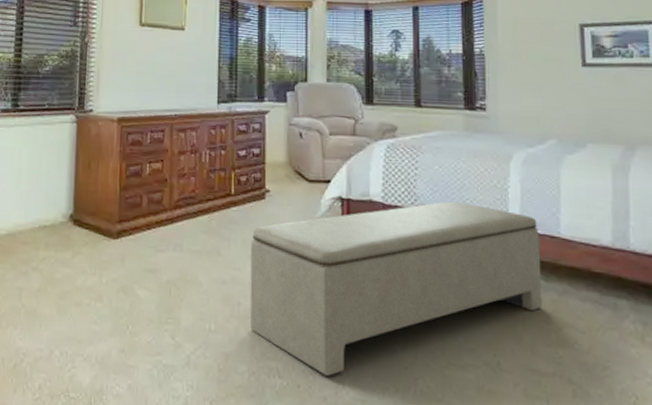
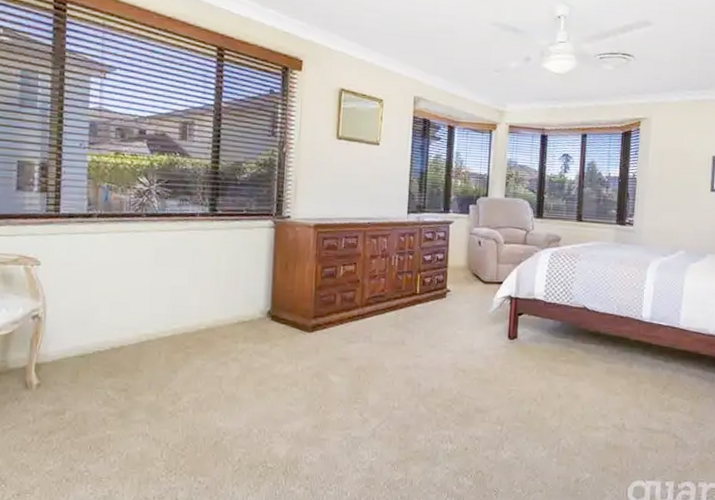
bench: present [250,201,542,376] -> none [428,299,664,440]

